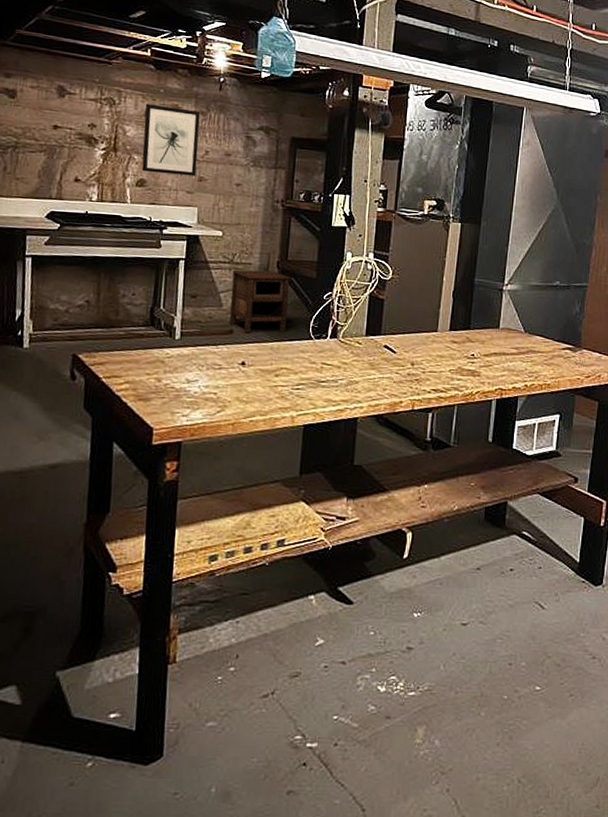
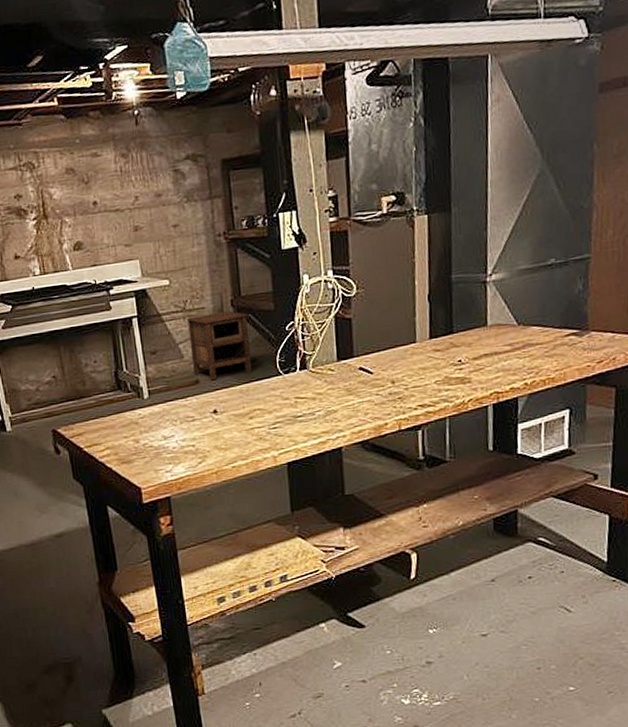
wall art: present [142,103,201,177] -> none [64,154,130,234]

